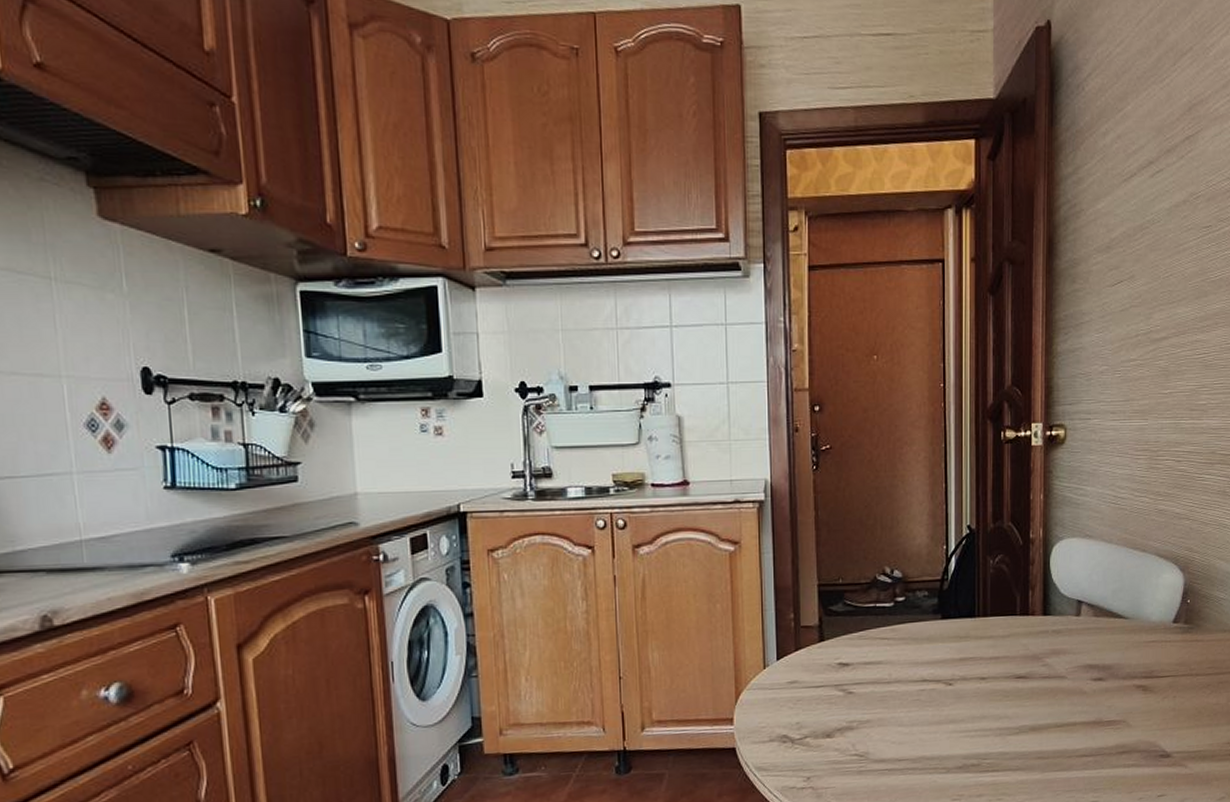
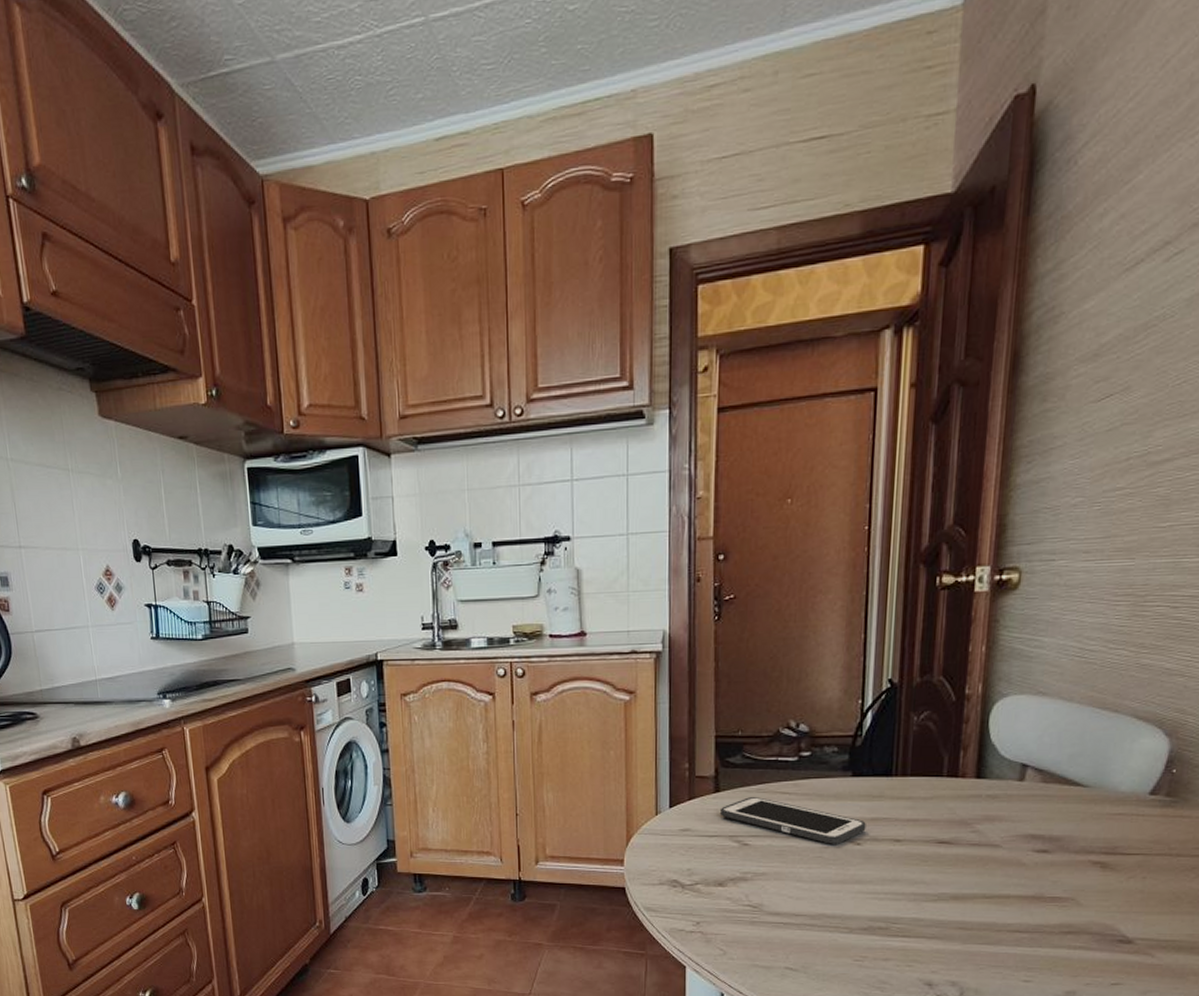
cell phone: none [825,644,956,687] -> present [719,797,866,844]

